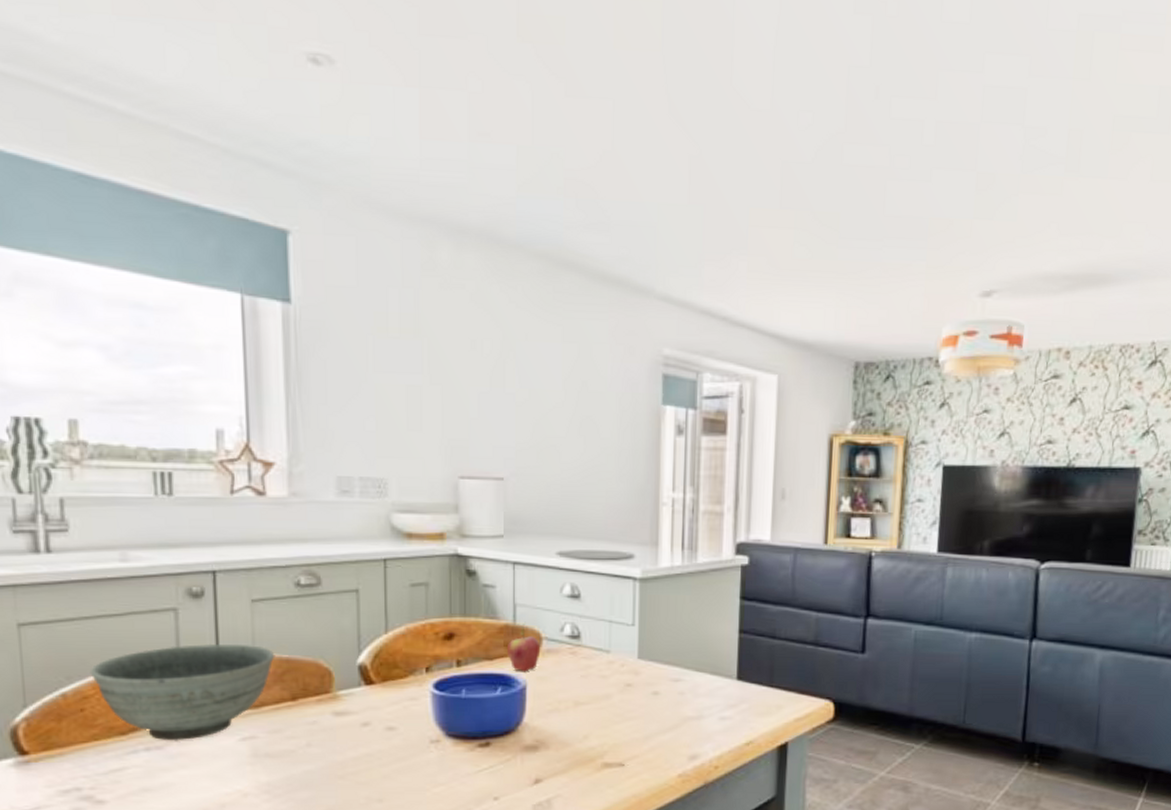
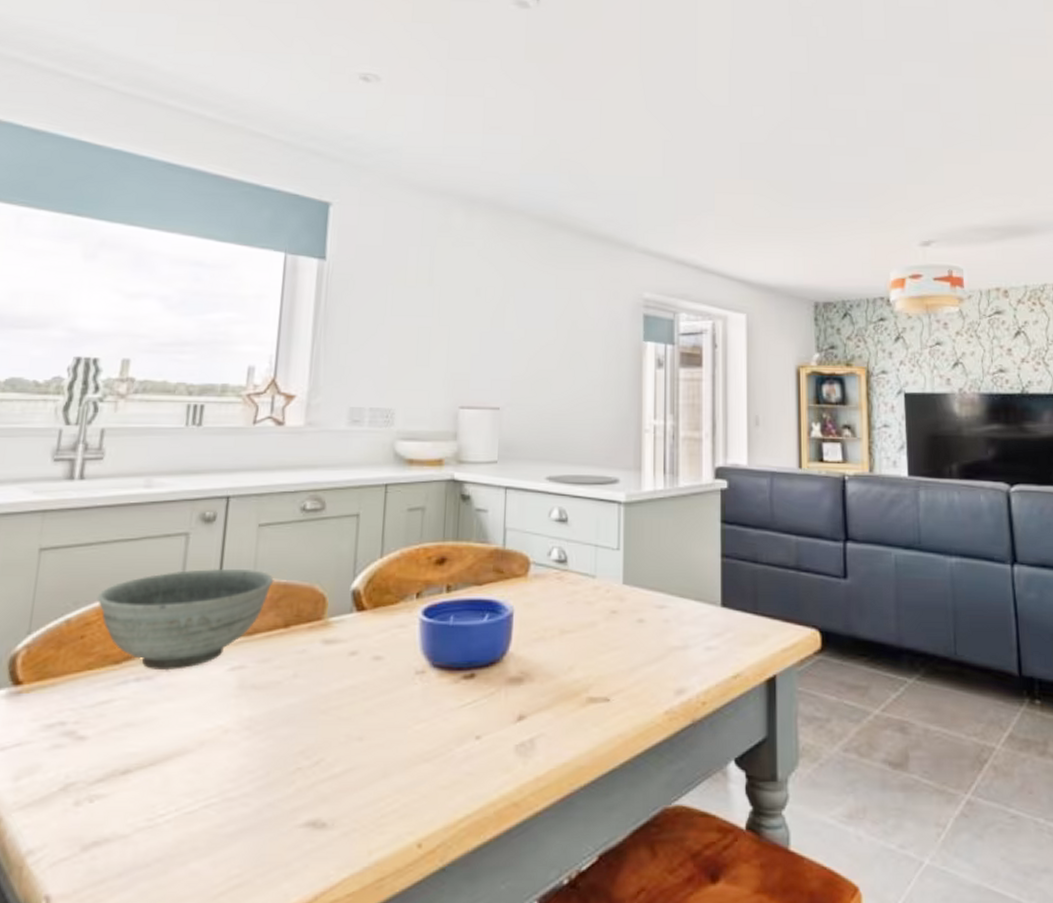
fruit: present [506,624,541,671] -> none [495,548,529,597]

